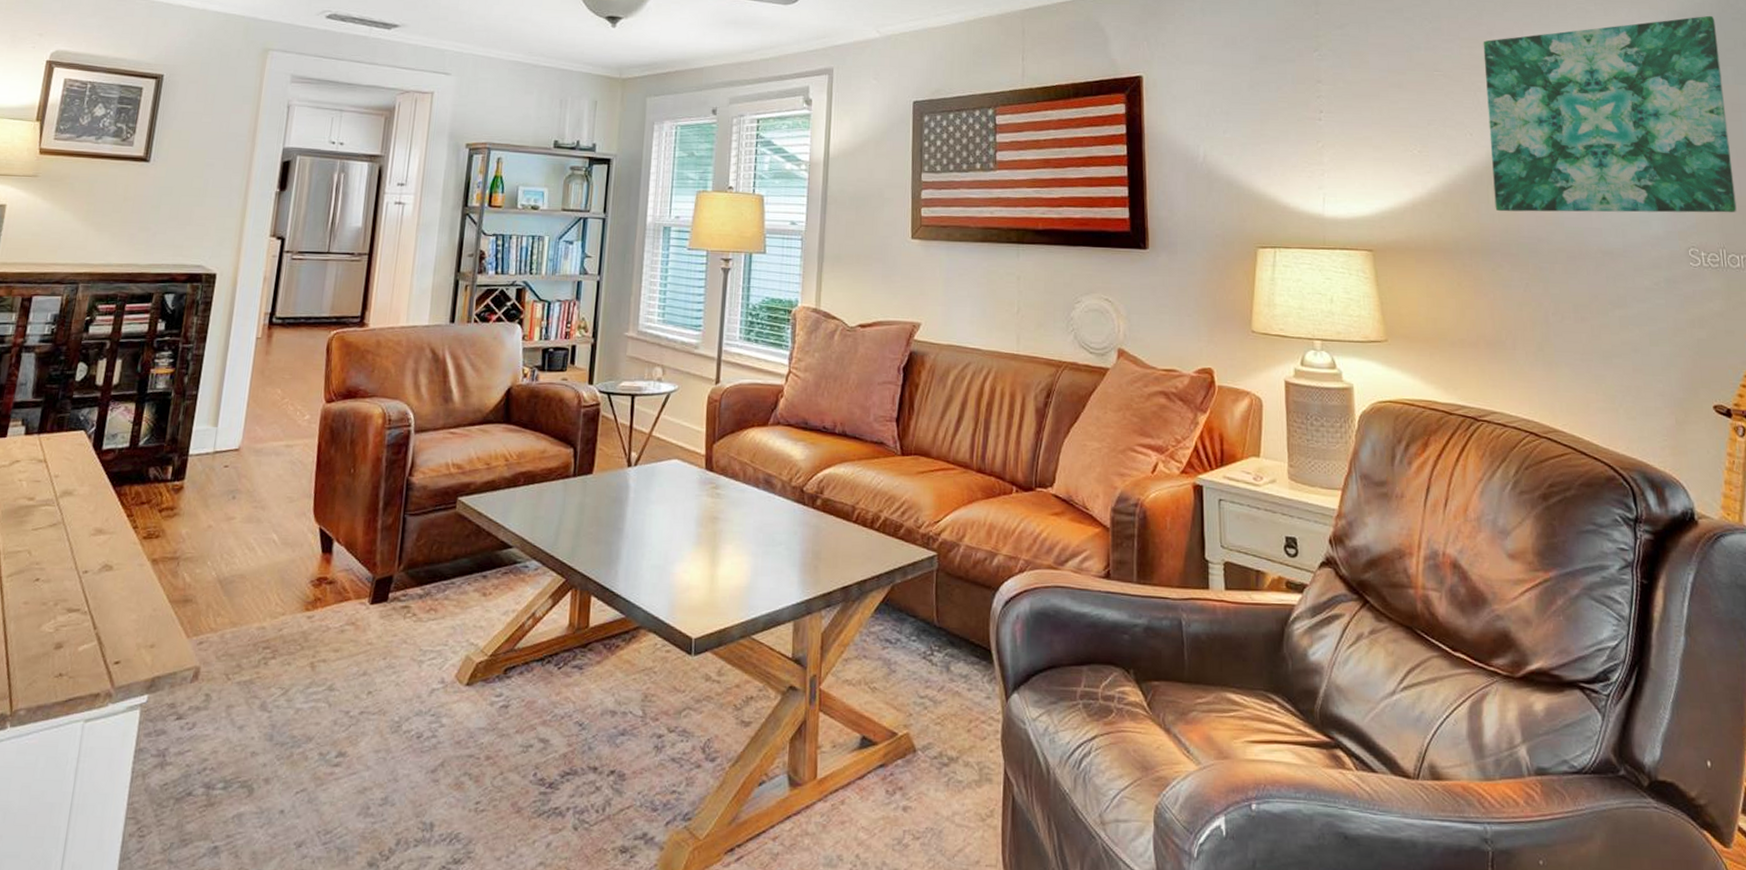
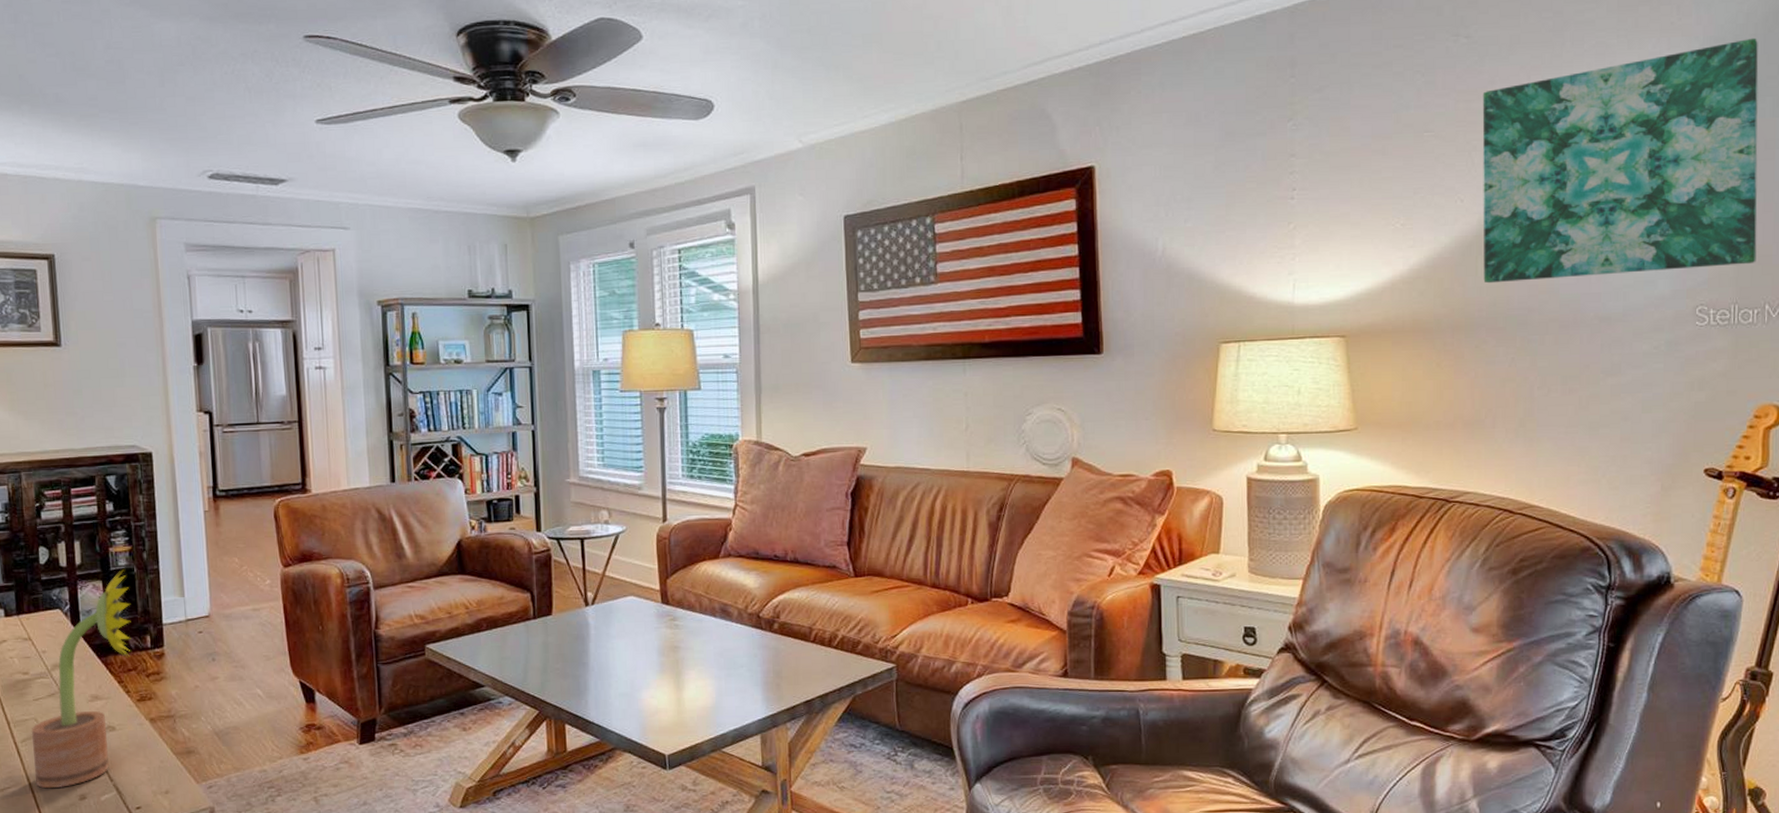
decorative plant: none [11,393,162,634] -> present [31,569,131,789]

